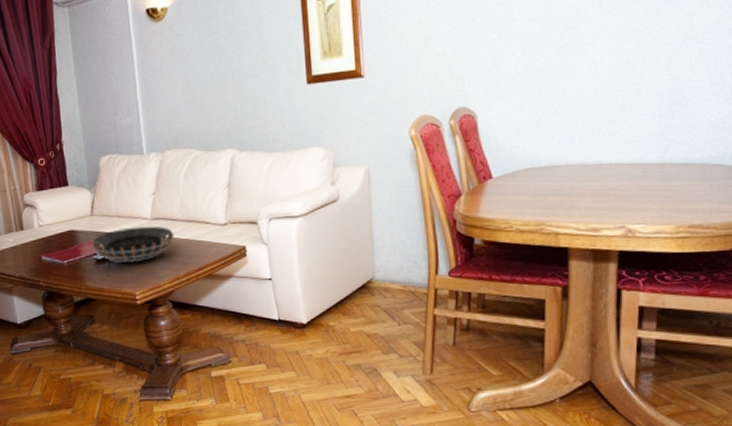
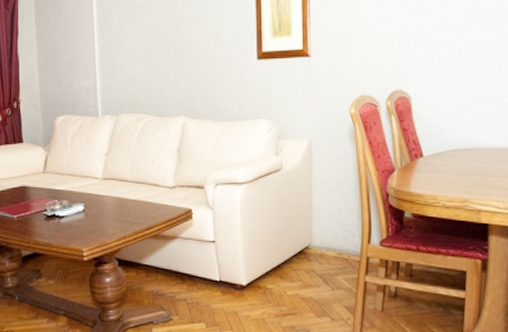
decorative bowl: present [92,226,175,263] -> none [43,185,124,220]

